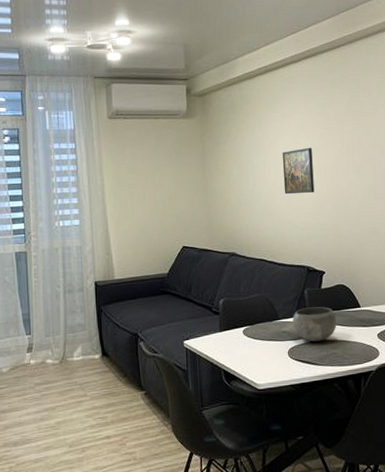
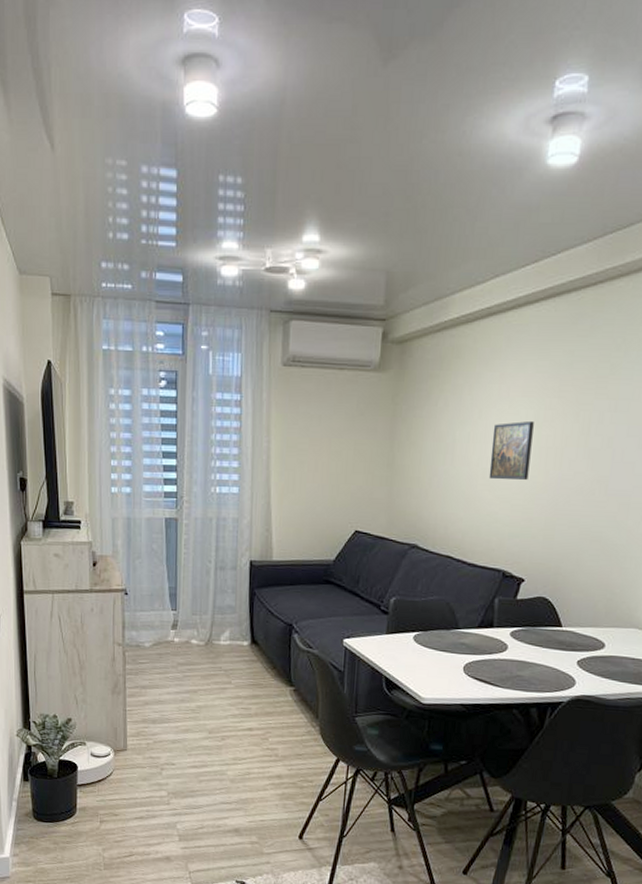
bowl: present [292,306,337,342] -> none [474,619,530,660]

